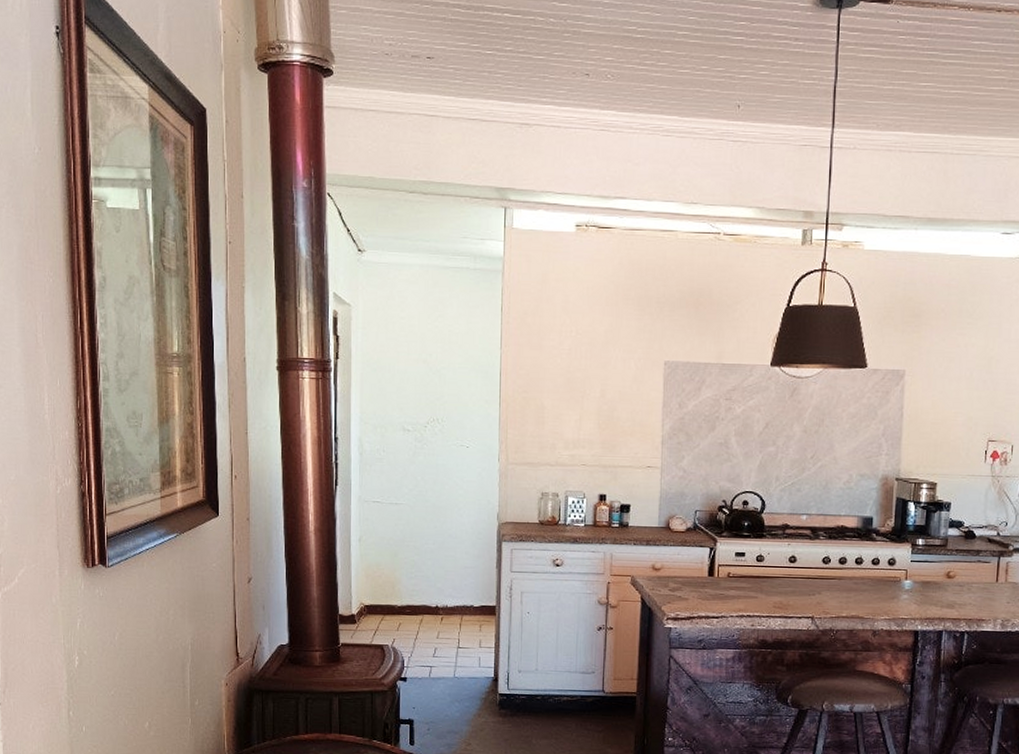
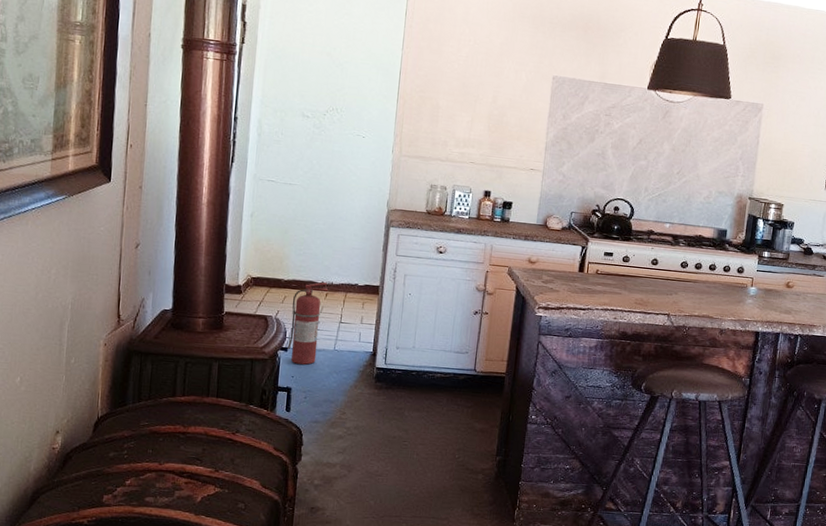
fire extinguisher: none [407,605,443,694] -> present [287,282,328,365]

